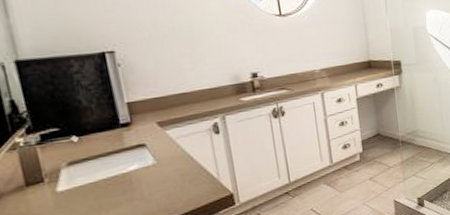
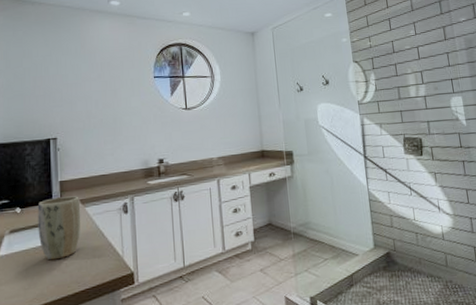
plant pot: none [101,118,163,191] -> present [37,196,81,260]

